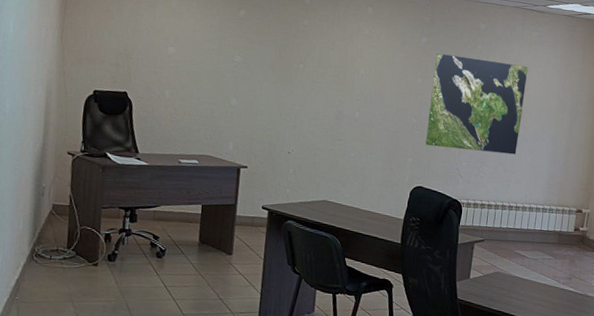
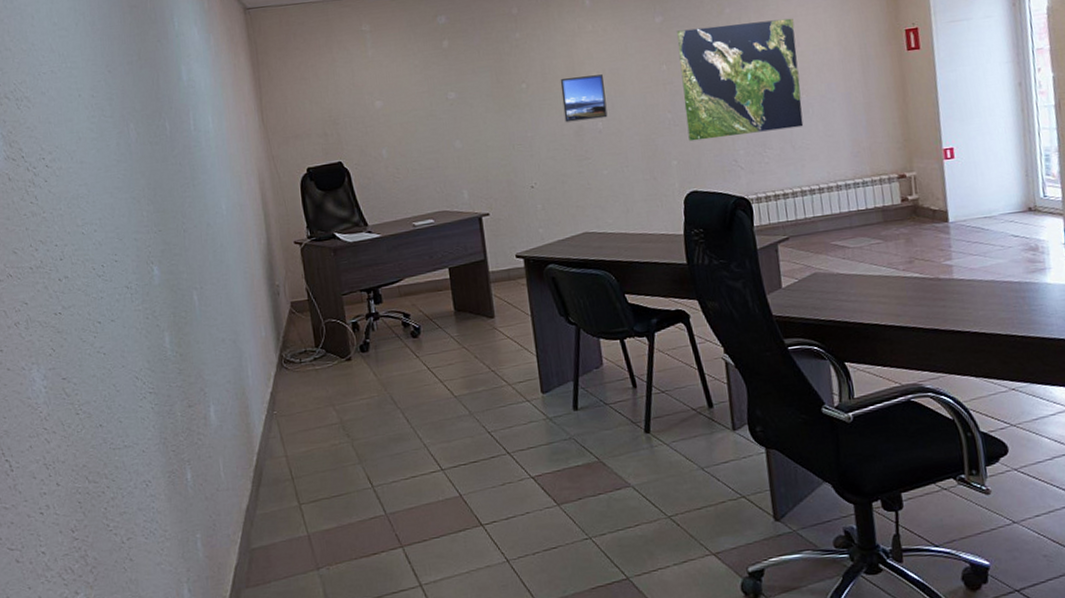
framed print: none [329,68,369,110] -> present [560,74,608,123]

